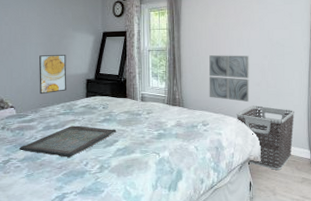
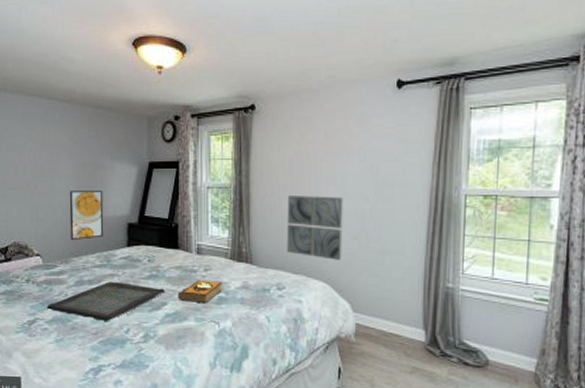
hardback book: none [126,121,161,139] -> present [177,279,222,304]
clothes hamper: present [236,105,294,170] -> none [323,266,405,354]

